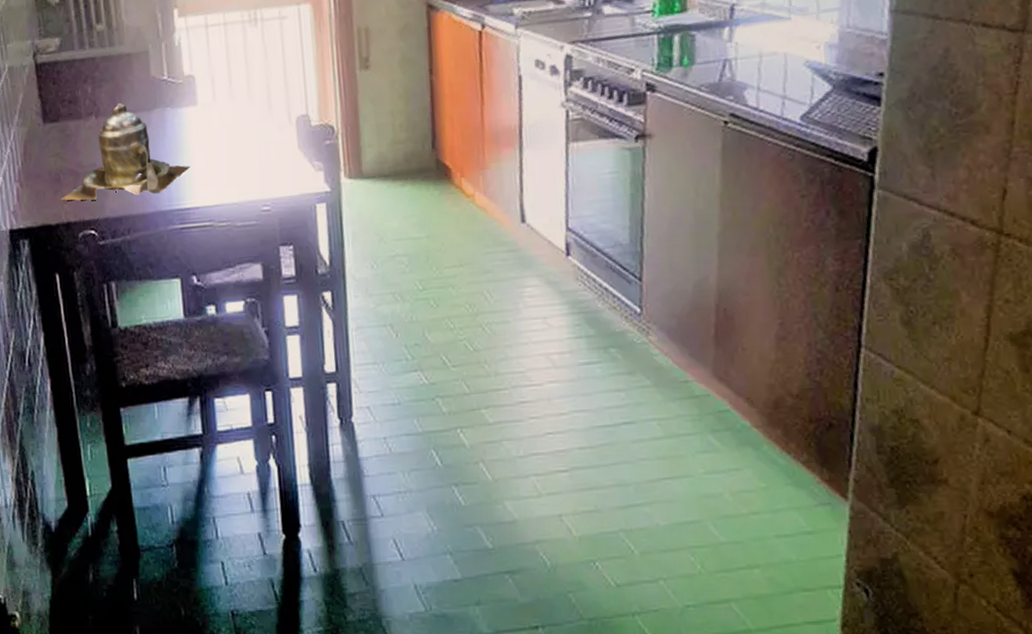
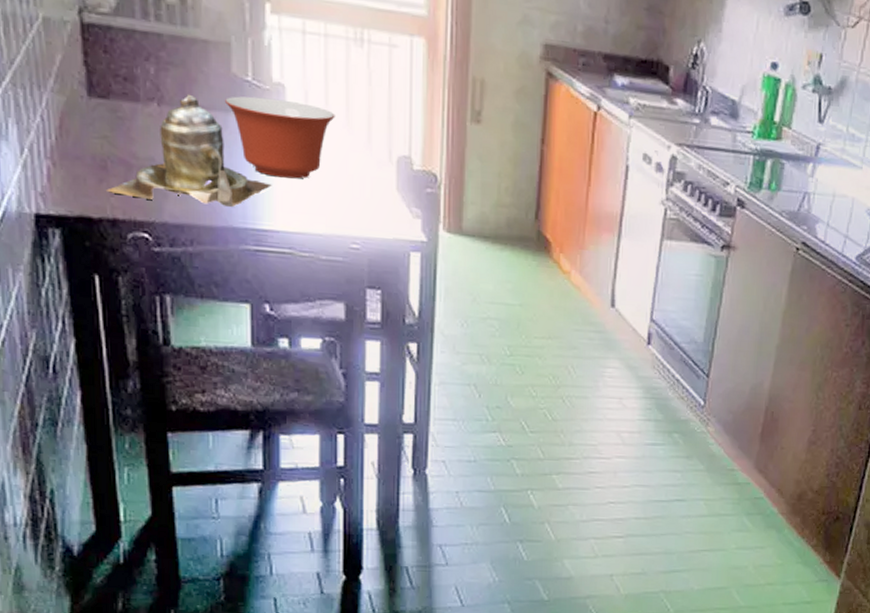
mixing bowl: none [147,88,239,159] -> present [225,96,335,179]

